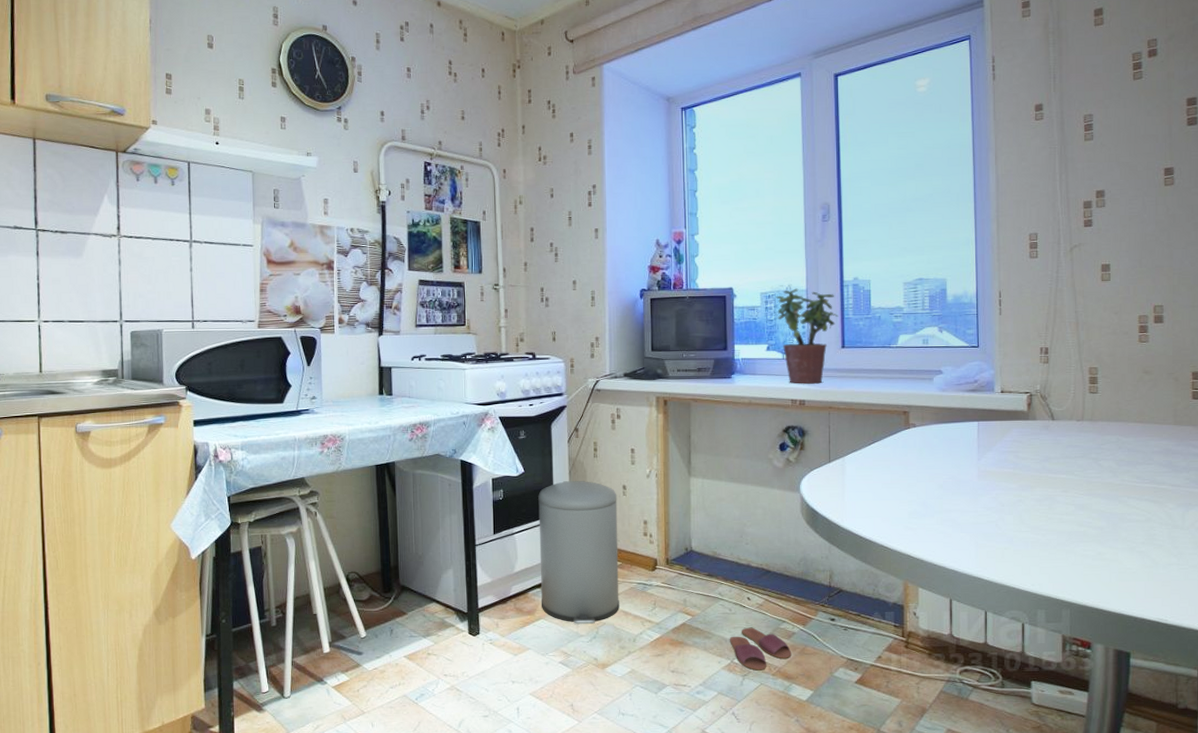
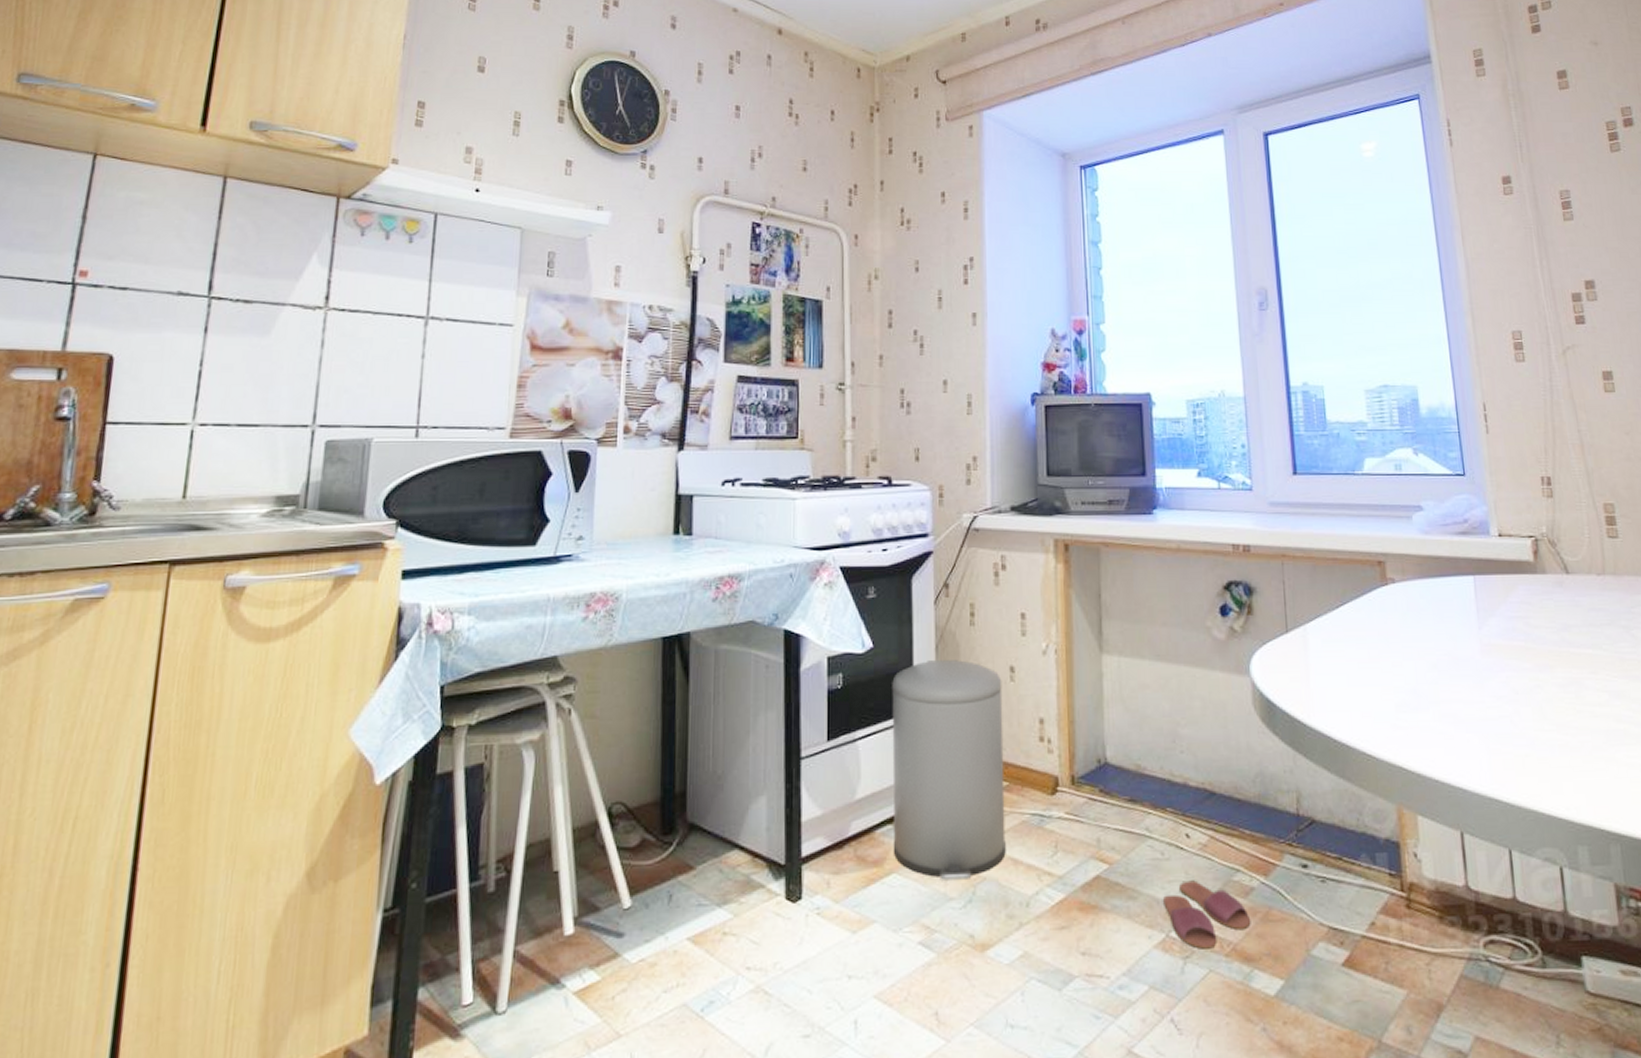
potted plant: present [776,288,839,385] -> none [1206,395,1287,525]

